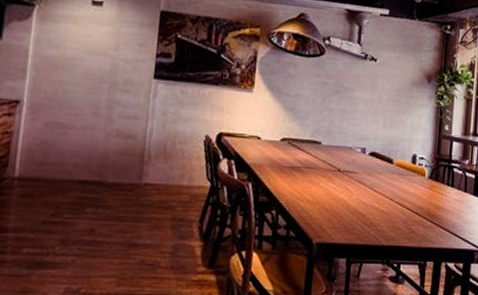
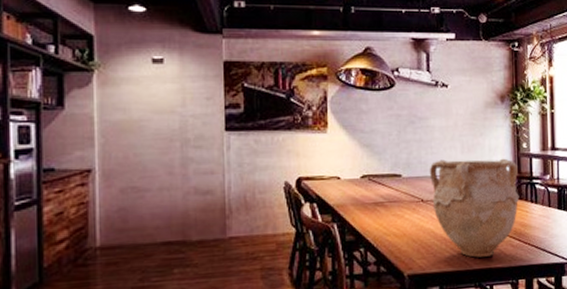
vase: none [348,132,438,234] -> present [429,158,520,258]

